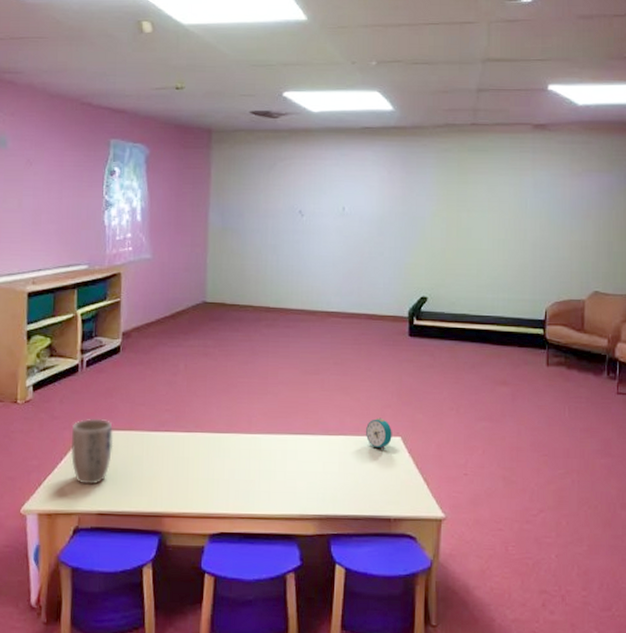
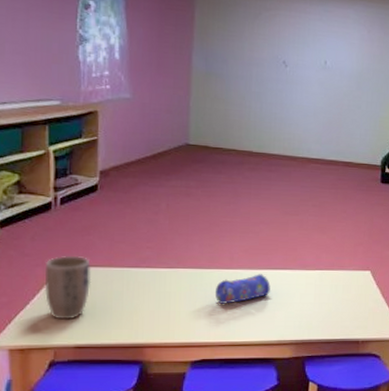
pencil case: none [233,439,291,472] -> present [215,274,270,304]
alarm clock: present [366,417,392,450] -> none [340,254,363,283]

